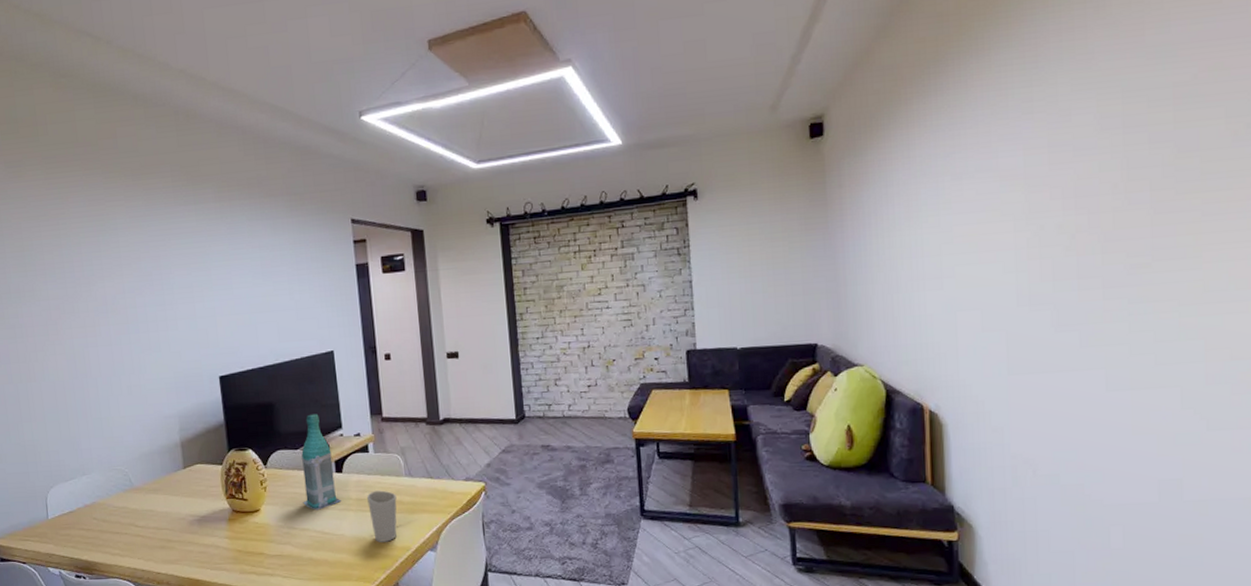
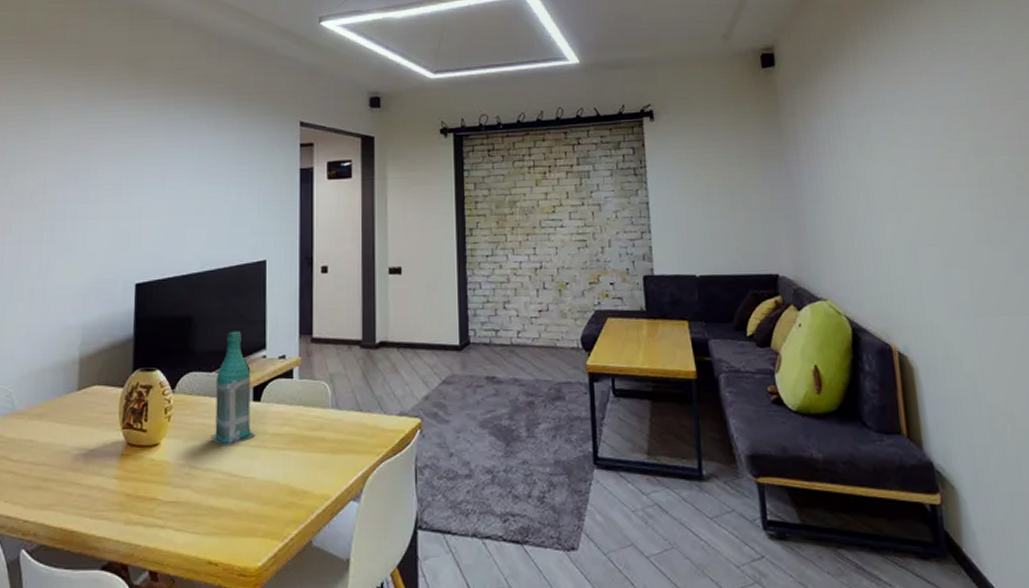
cup: present [367,490,397,542] -> none [286,424,319,489]

